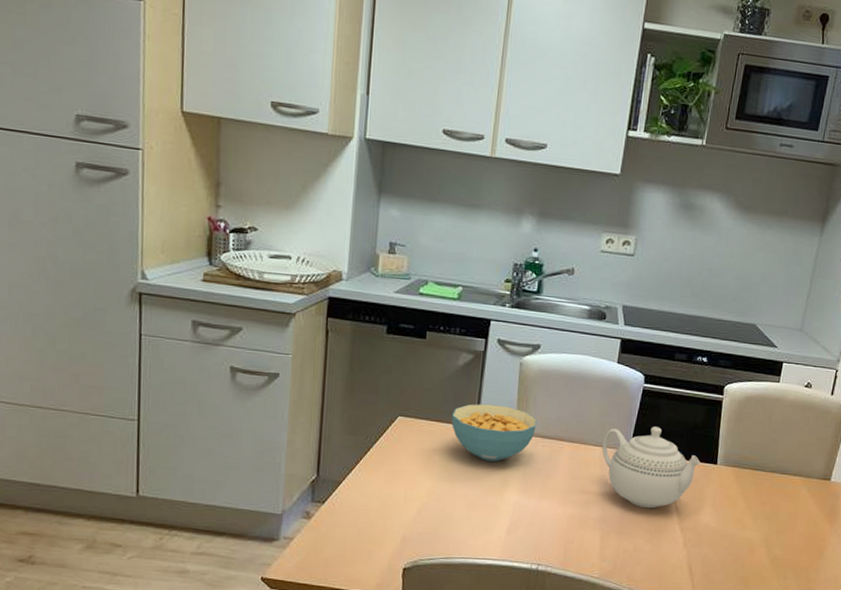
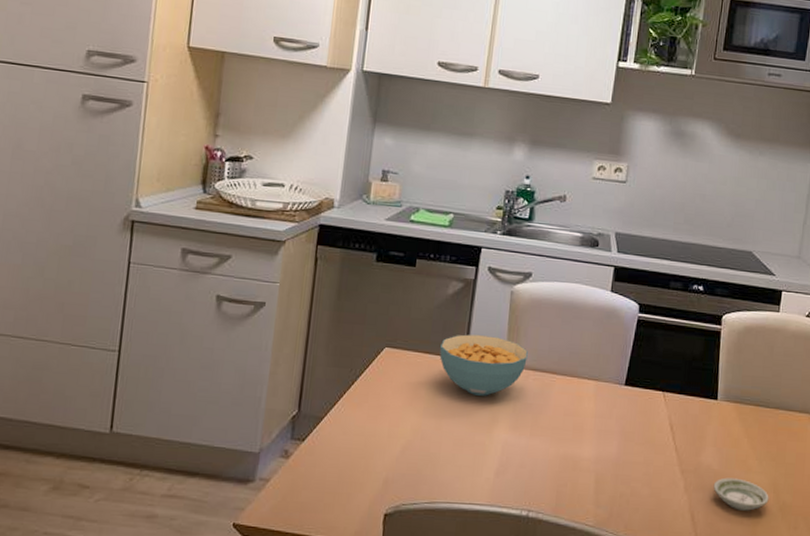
teapot: present [602,426,700,509] -> none [596,359,700,449]
saucer: none [710,534,762,564] -> present [713,477,769,511]

